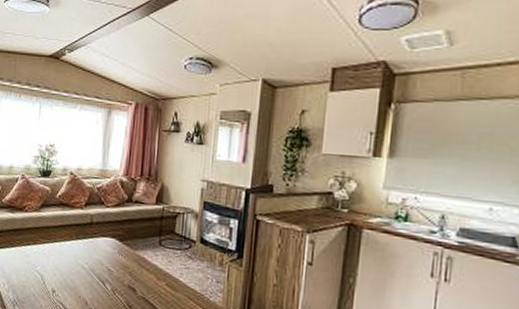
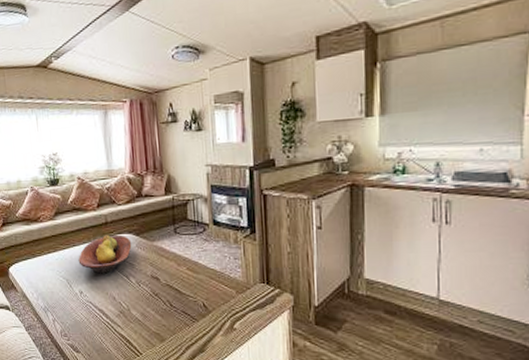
fruit bowl: none [56,235,114,276] -> present [78,234,132,274]

